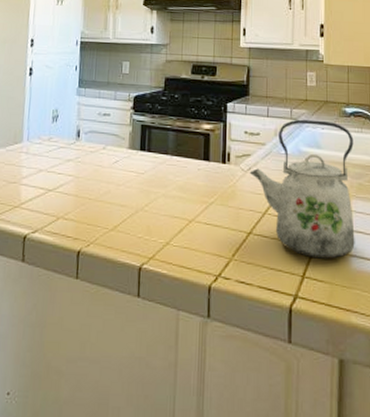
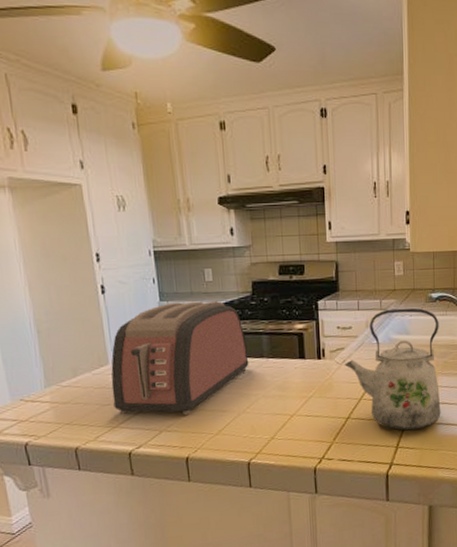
toaster: none [19,90,153,204] -> present [111,301,249,415]

